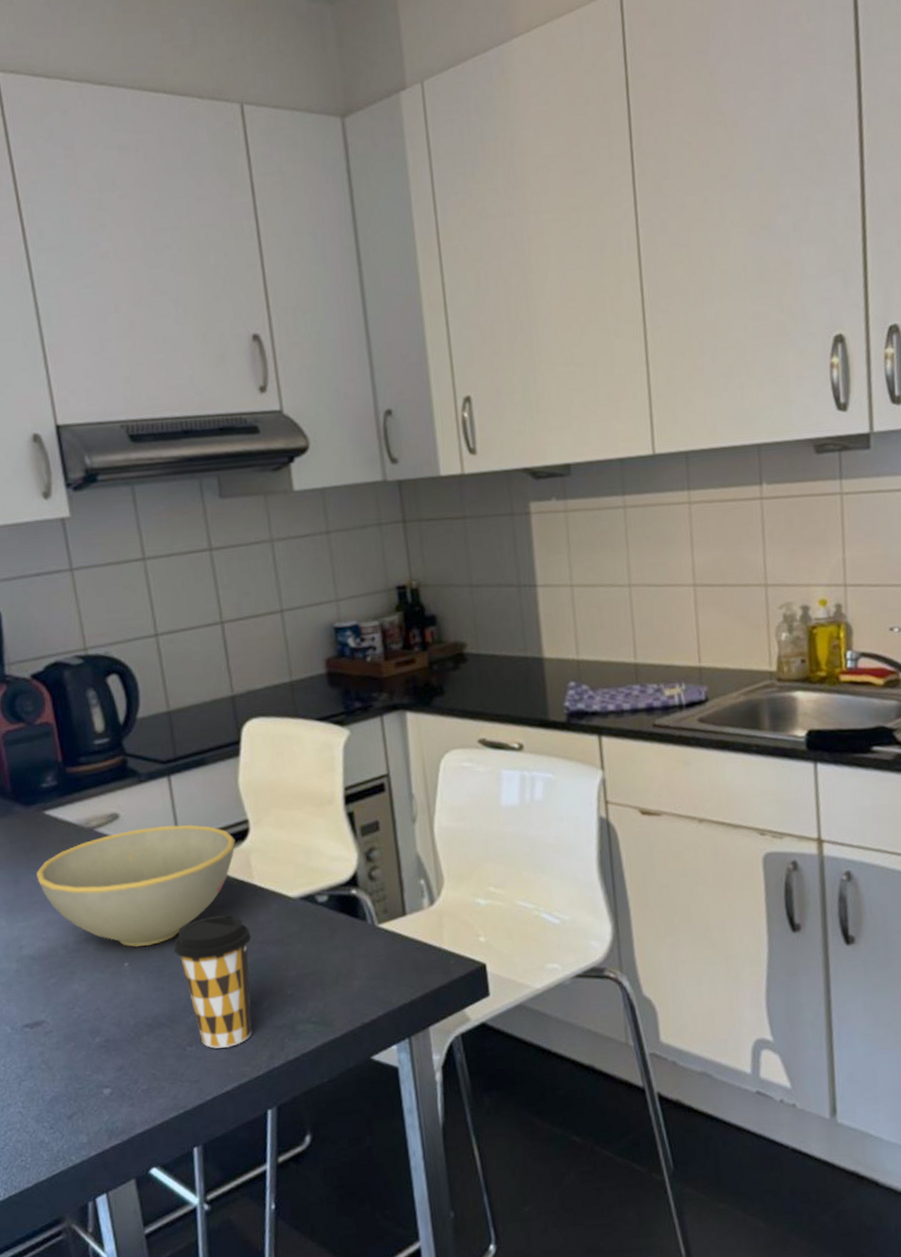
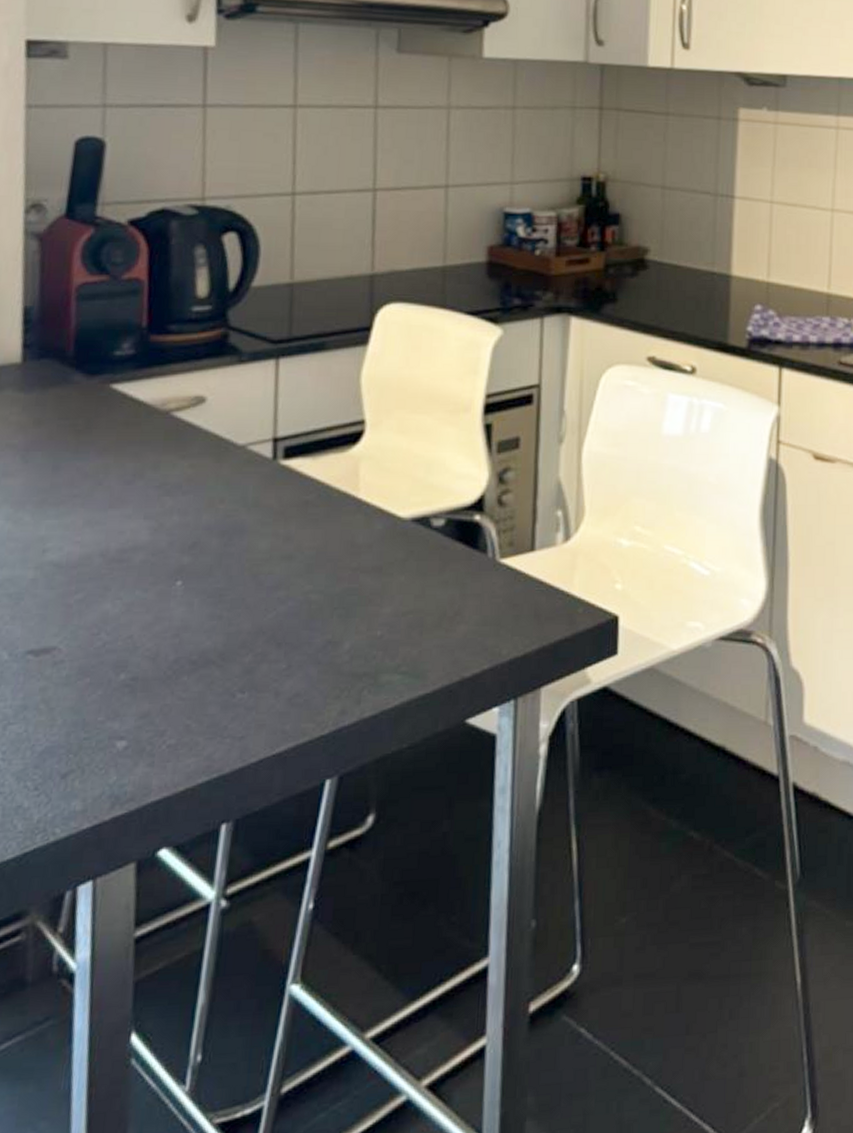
bowl: present [36,824,235,947] -> none [84,418,345,563]
coffee cup: present [173,915,252,1049] -> none [243,531,344,697]

